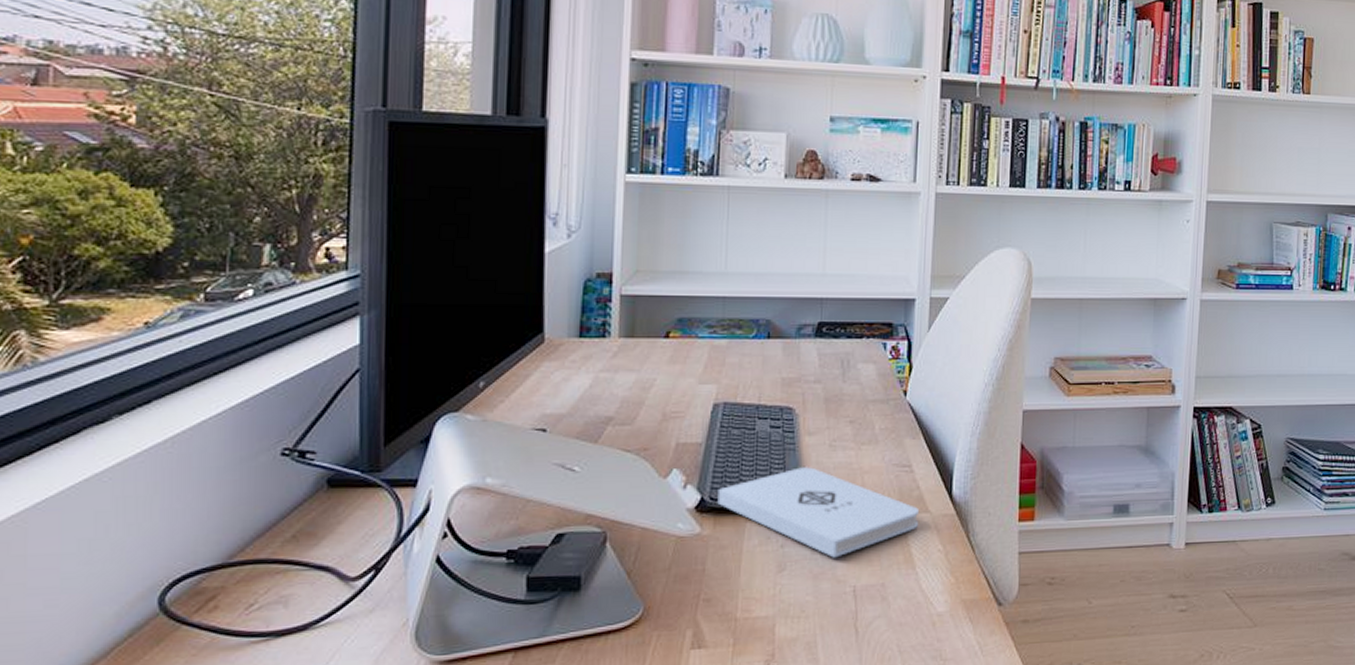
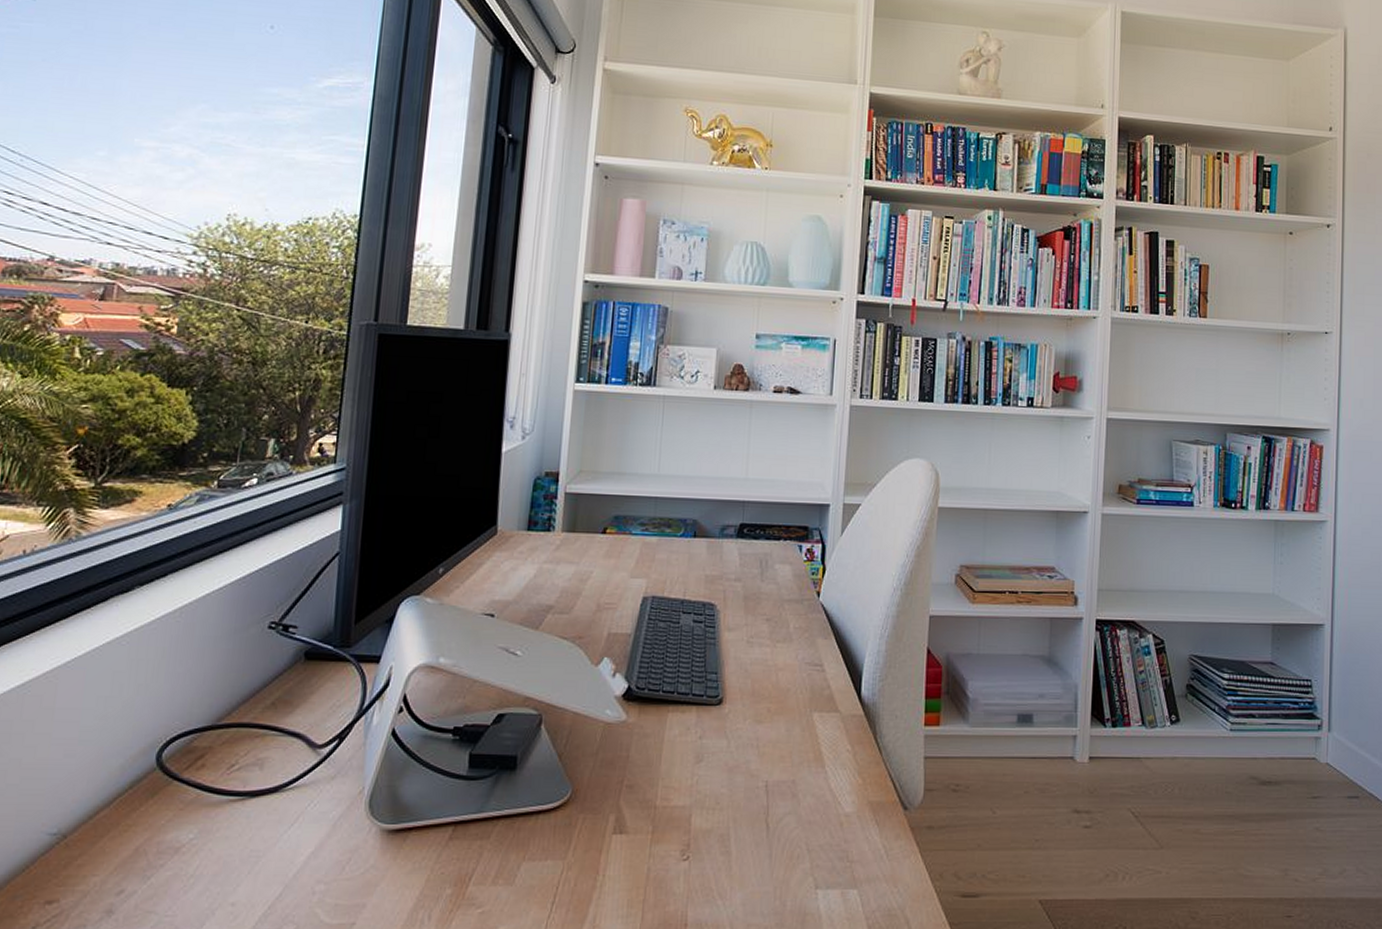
notepad: present [717,467,918,558] -> none [643,661,829,752]

